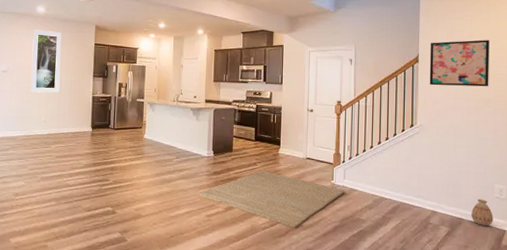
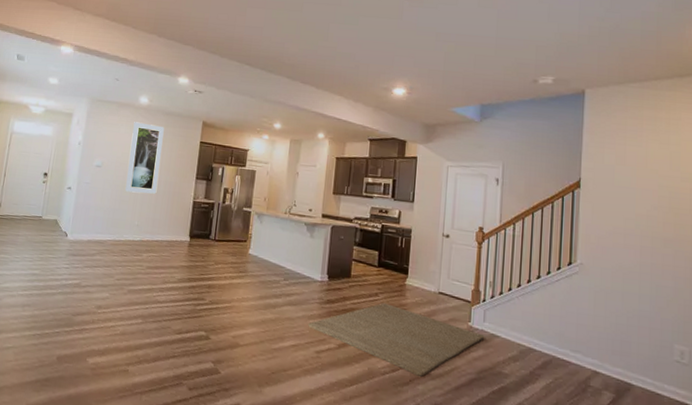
wall art: present [429,40,489,87] -> none [593,165,670,224]
vase: present [471,199,493,227] -> none [643,361,672,397]

